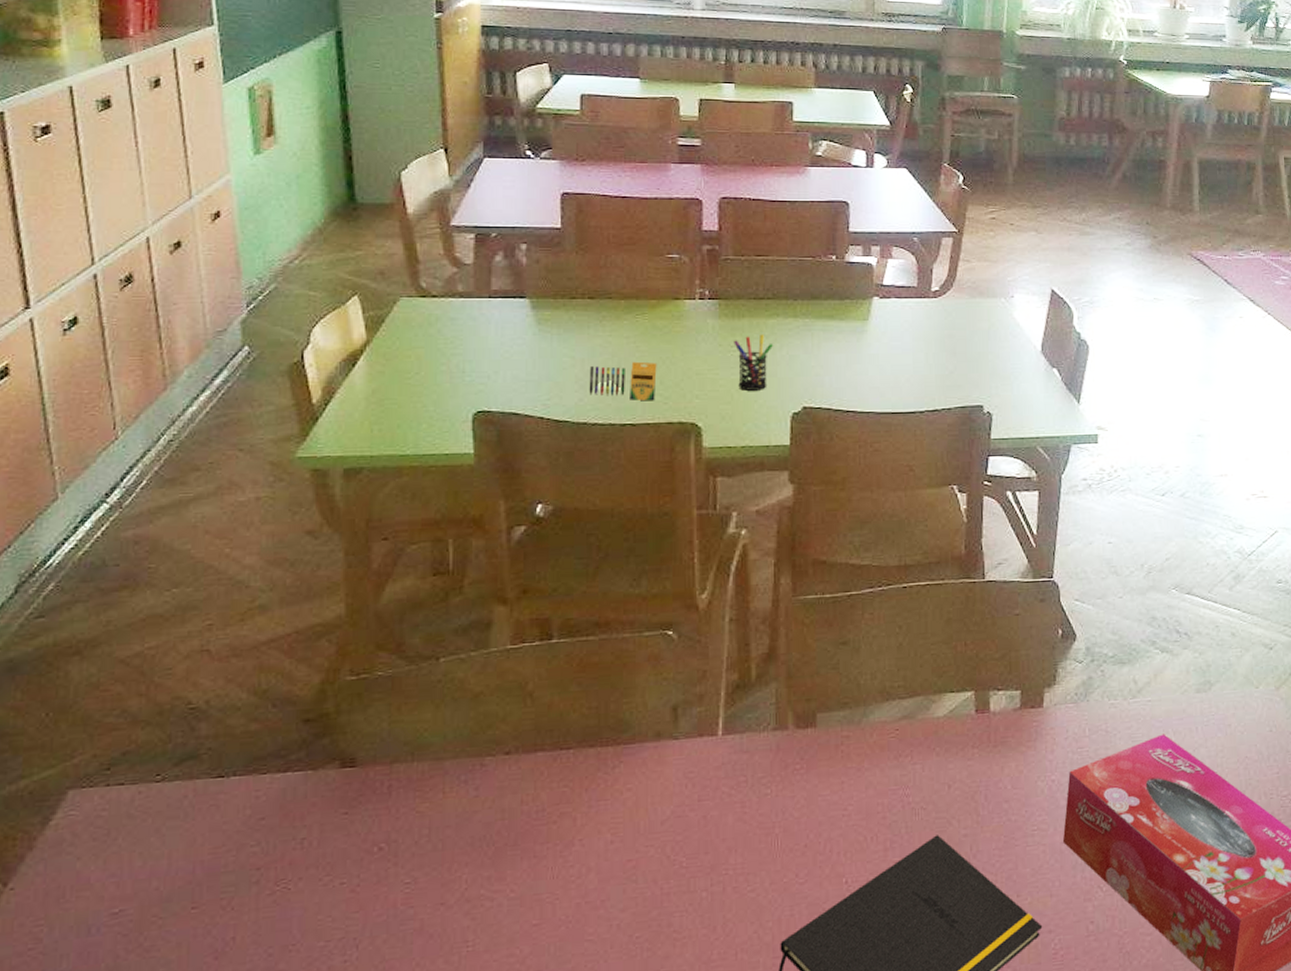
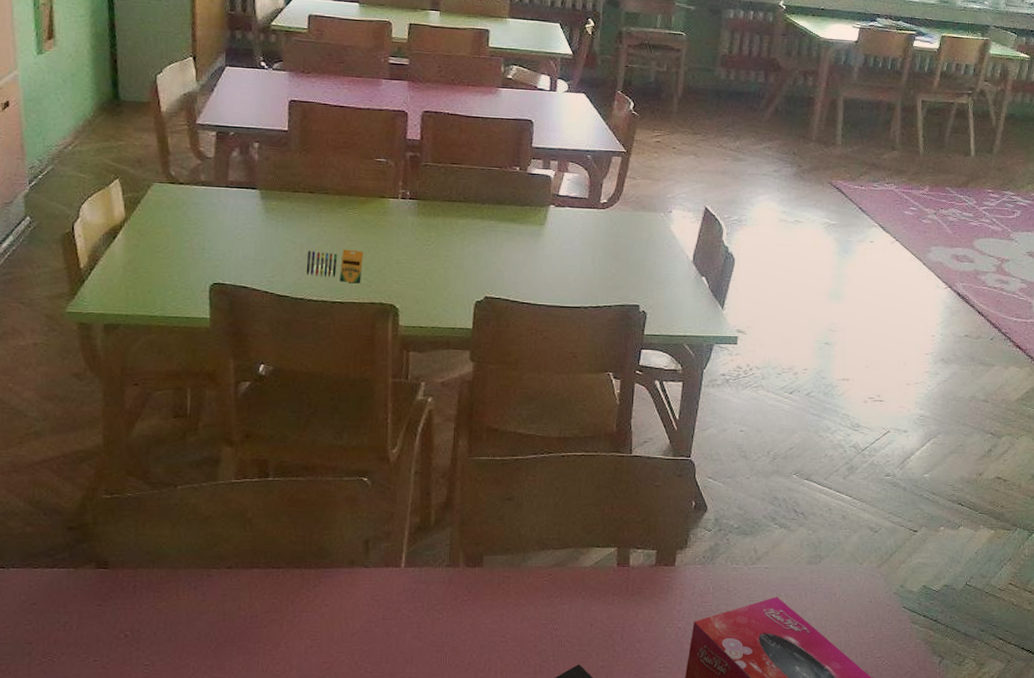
pen holder: present [734,334,773,391] -> none [429,232,462,280]

